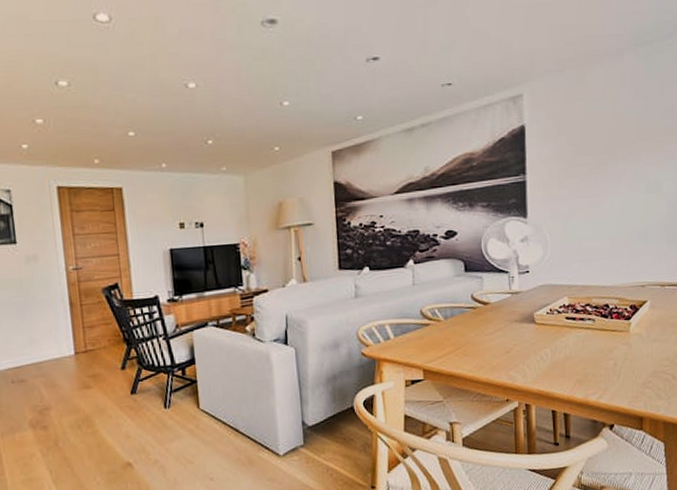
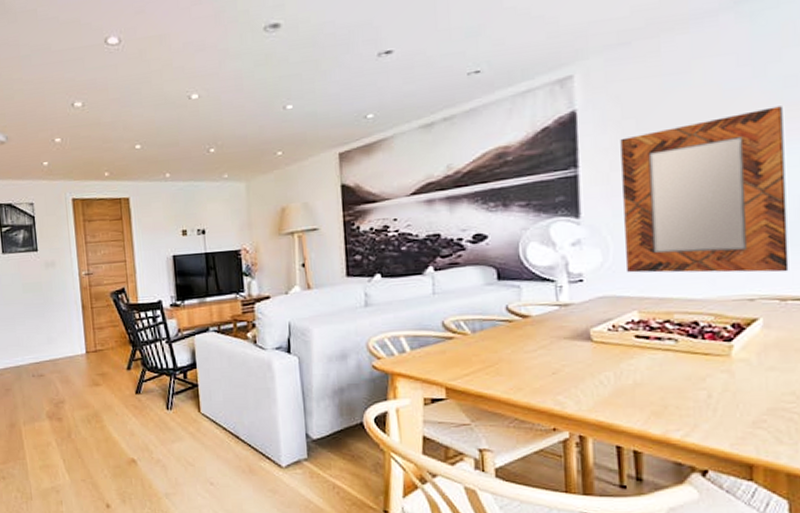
home mirror: none [556,132,667,265] -> present [620,106,789,273]

